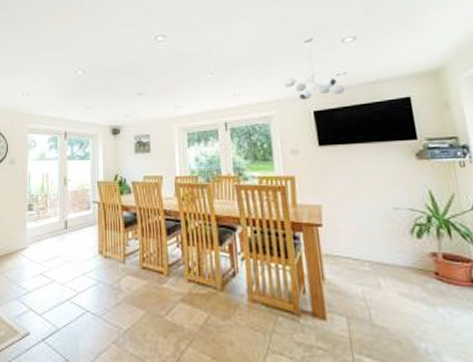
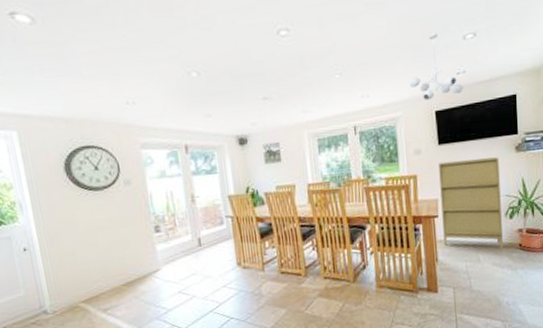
cabinet: none [320,163,412,275] -> present [438,157,504,249]

